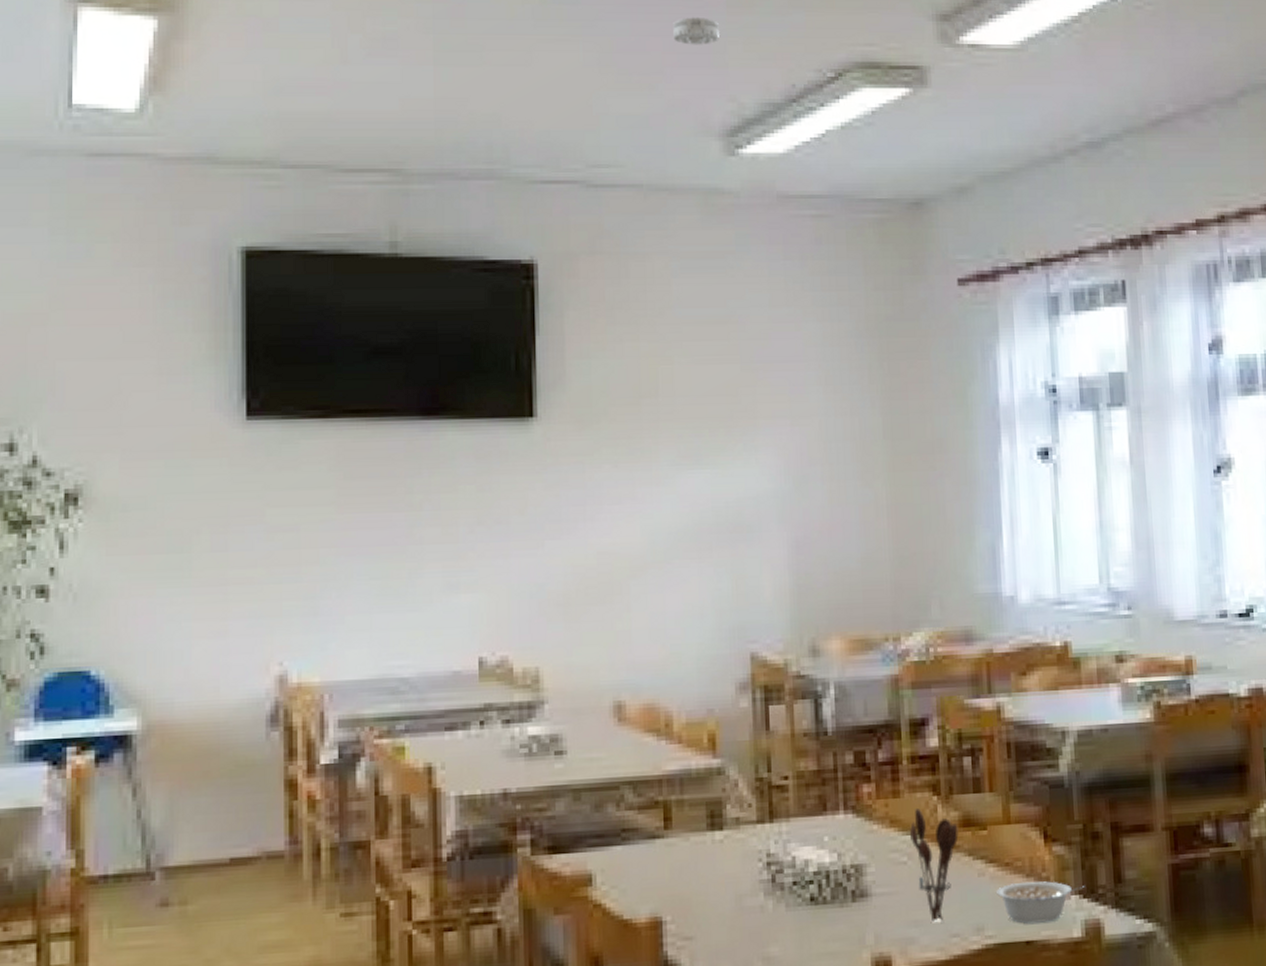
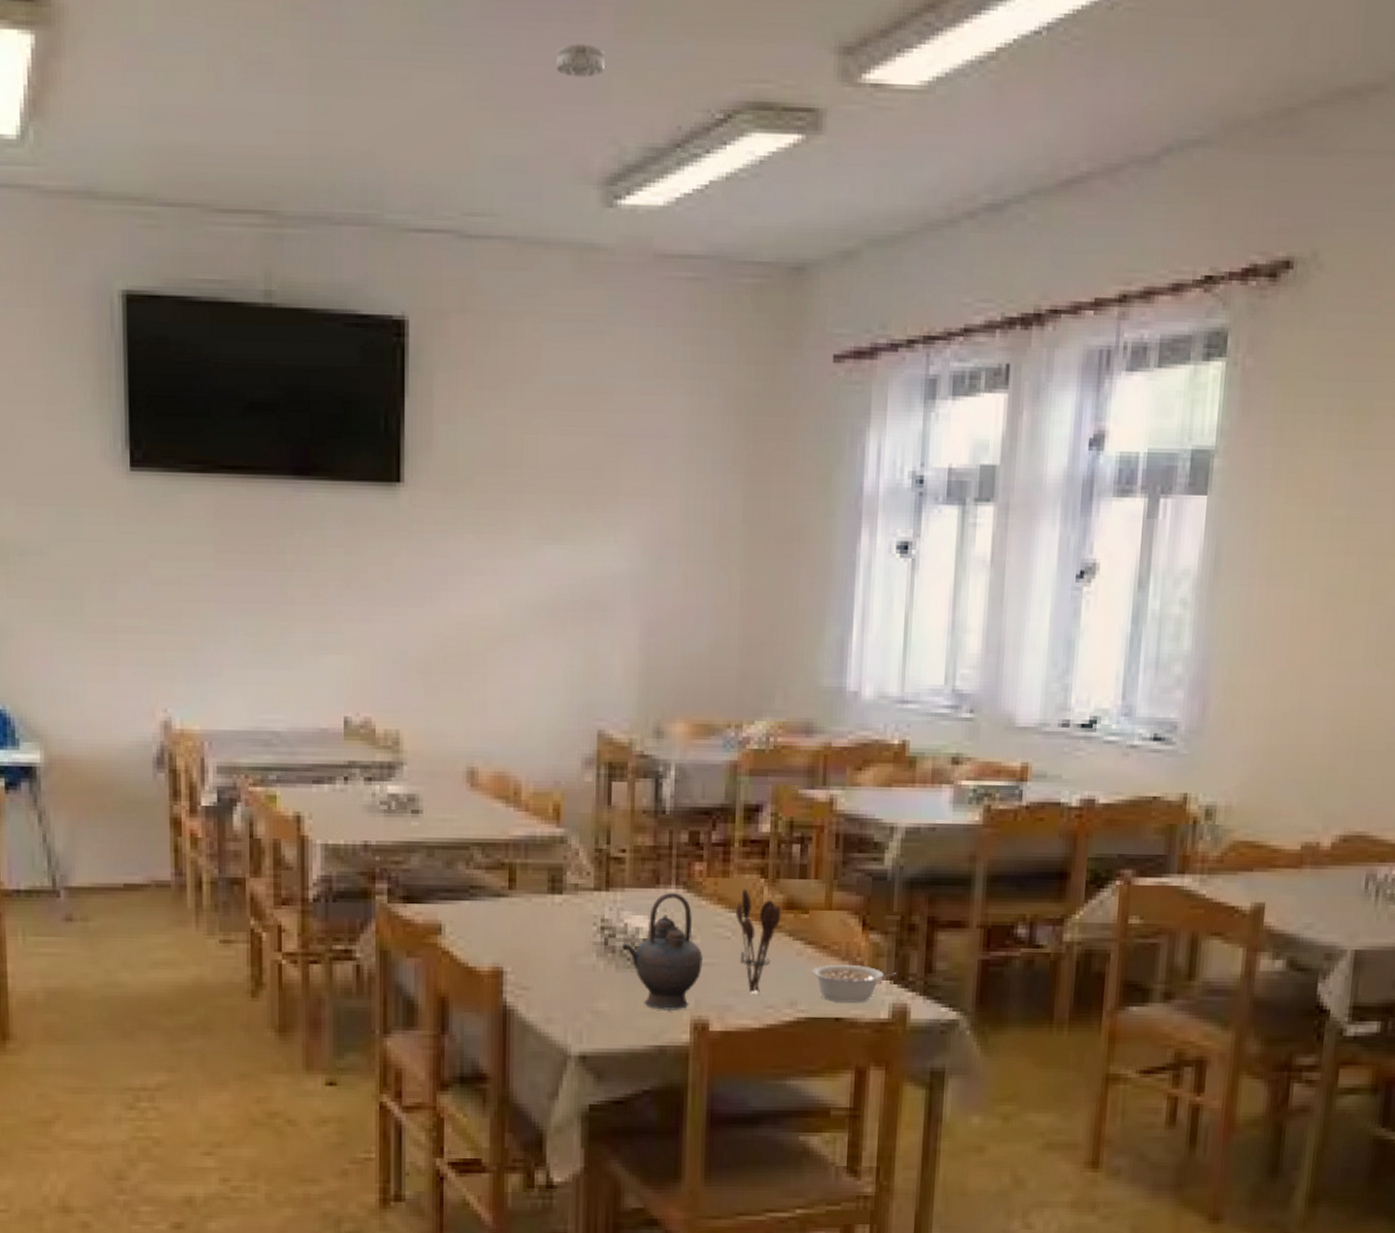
teapot: none [790,818,879,950] -> present [622,892,703,1010]

